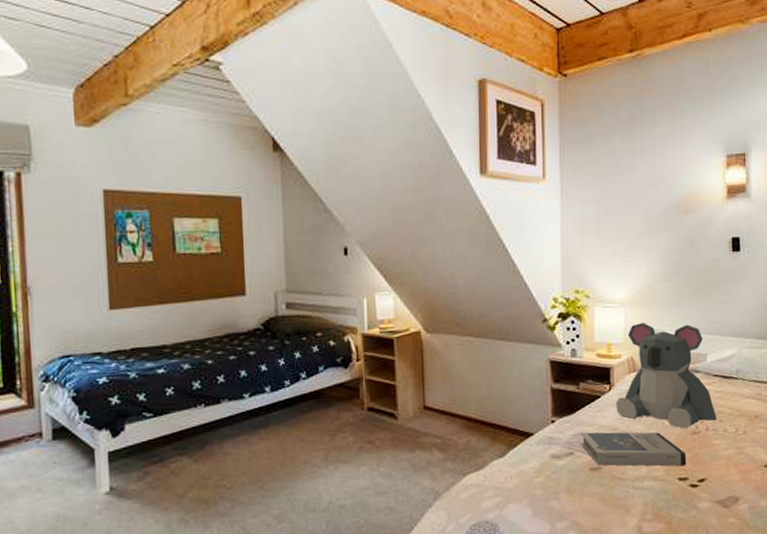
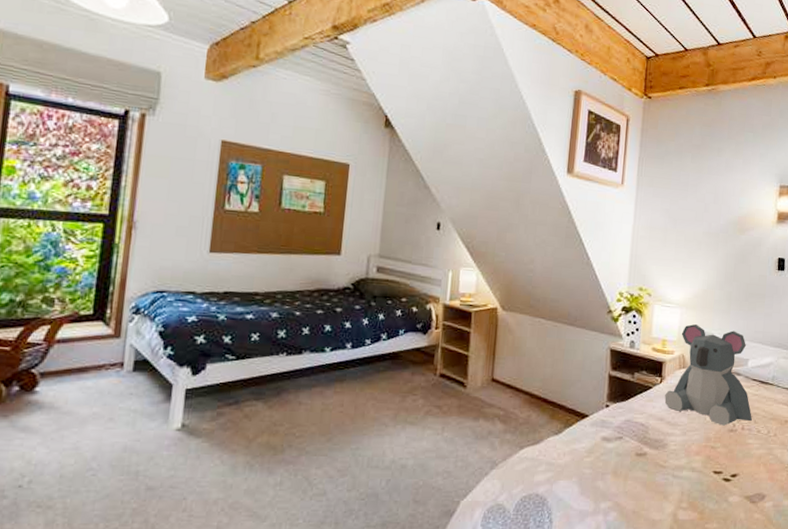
hardback book: present [580,432,687,466] -> none [629,419,723,461]

